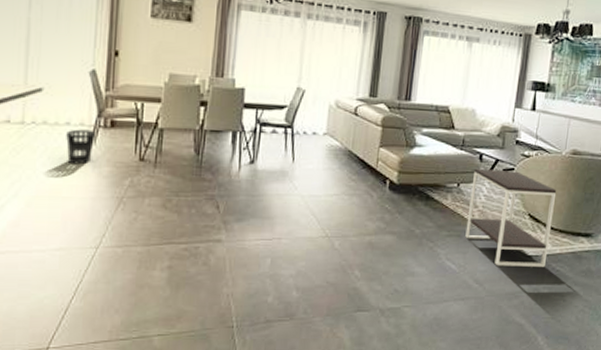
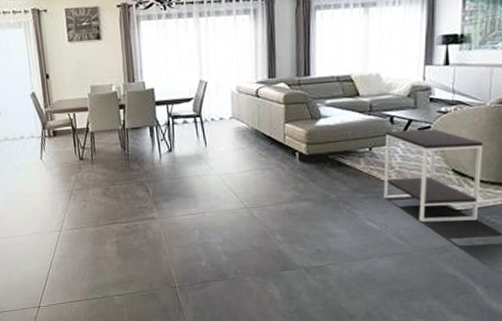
wastebasket: present [66,129,97,165] -> none [22,140,44,169]

